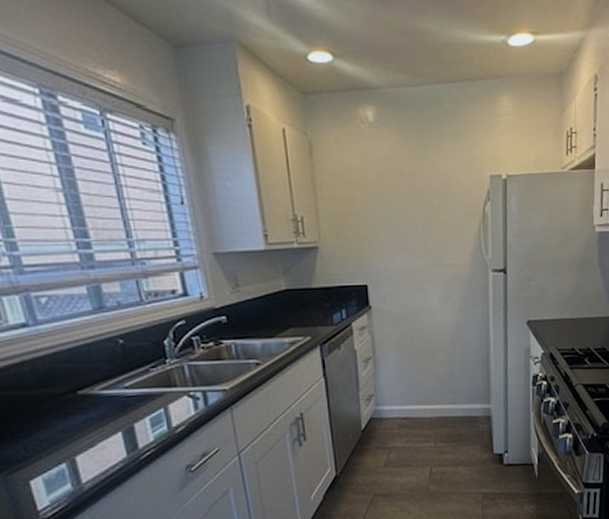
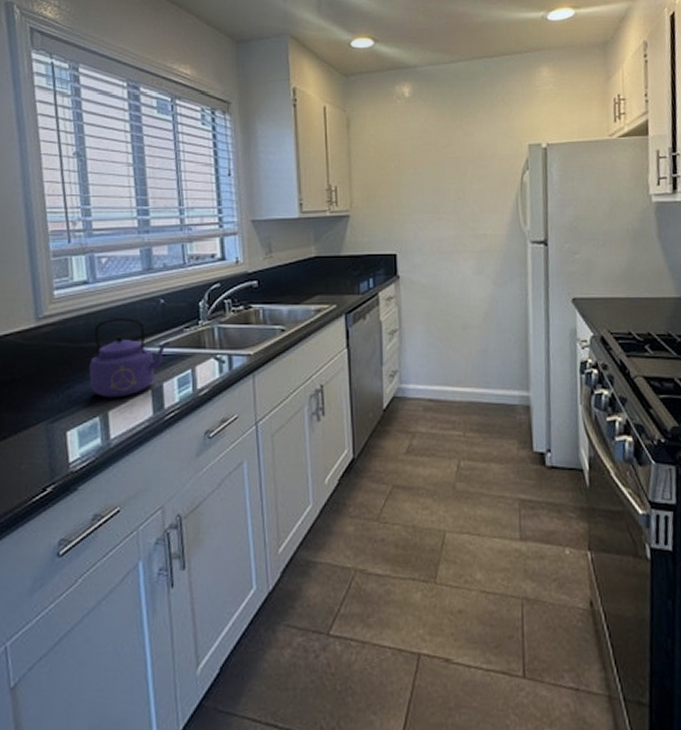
kettle: none [44,360,136,444] -> present [88,317,170,399]

